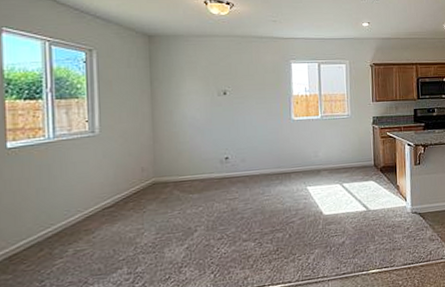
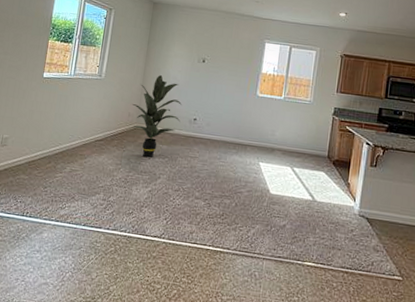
indoor plant: none [144,117,209,213] -> present [131,75,182,158]

